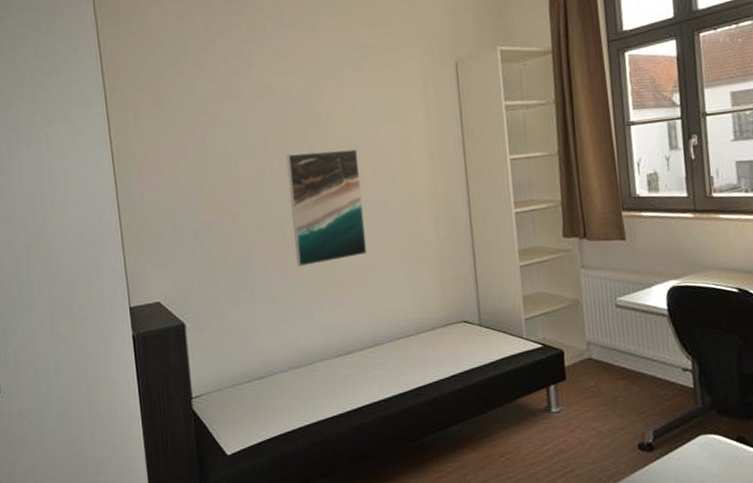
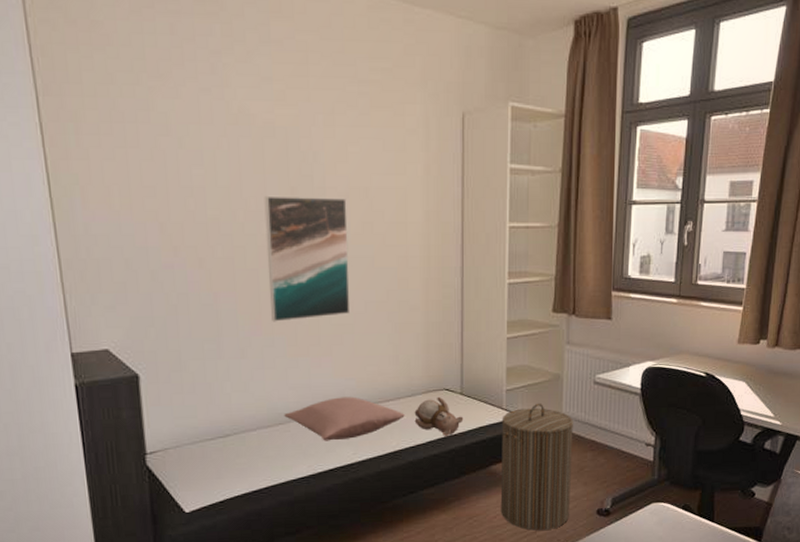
pillow: none [312,333,426,380] -> present [284,396,405,441]
teddy bear: none [435,329,485,369] -> present [414,396,464,436]
laundry hamper: none [523,330,608,469] -> present [500,403,573,531]

